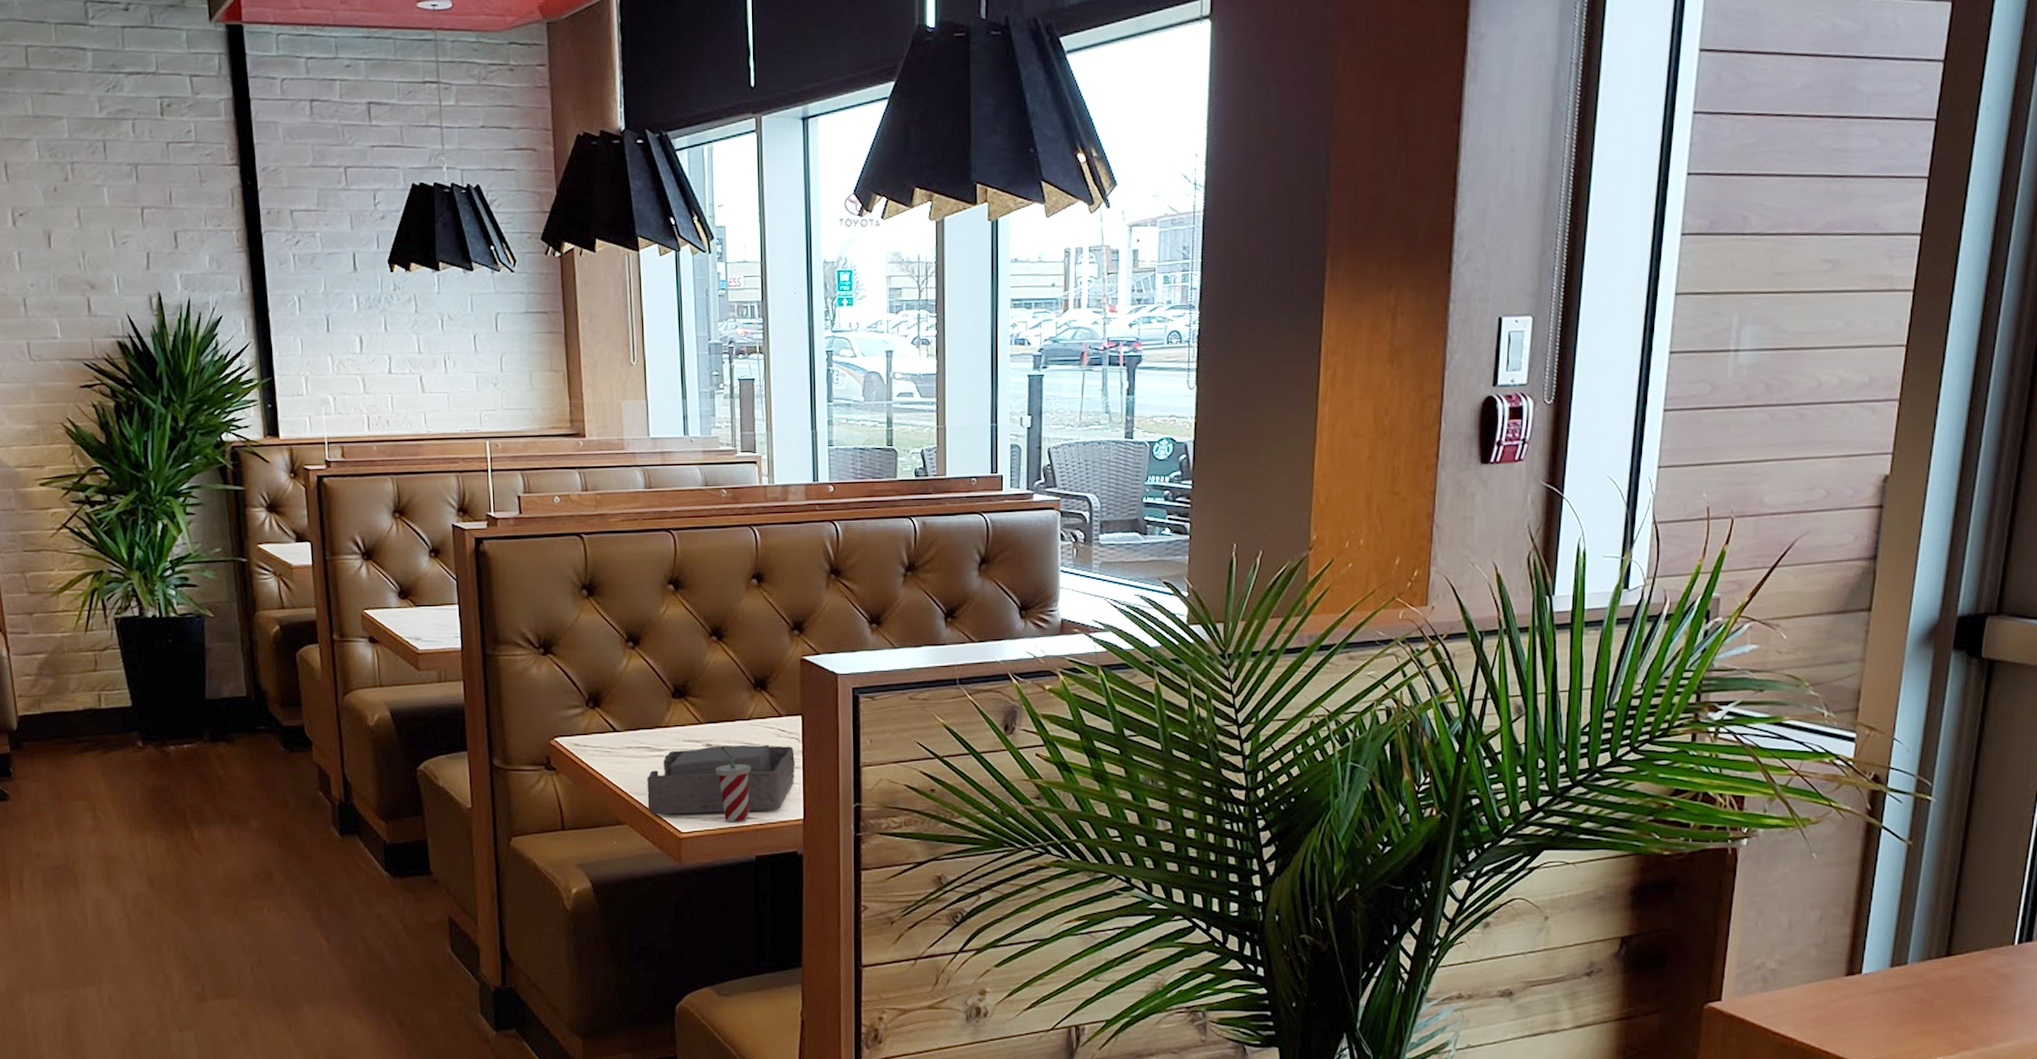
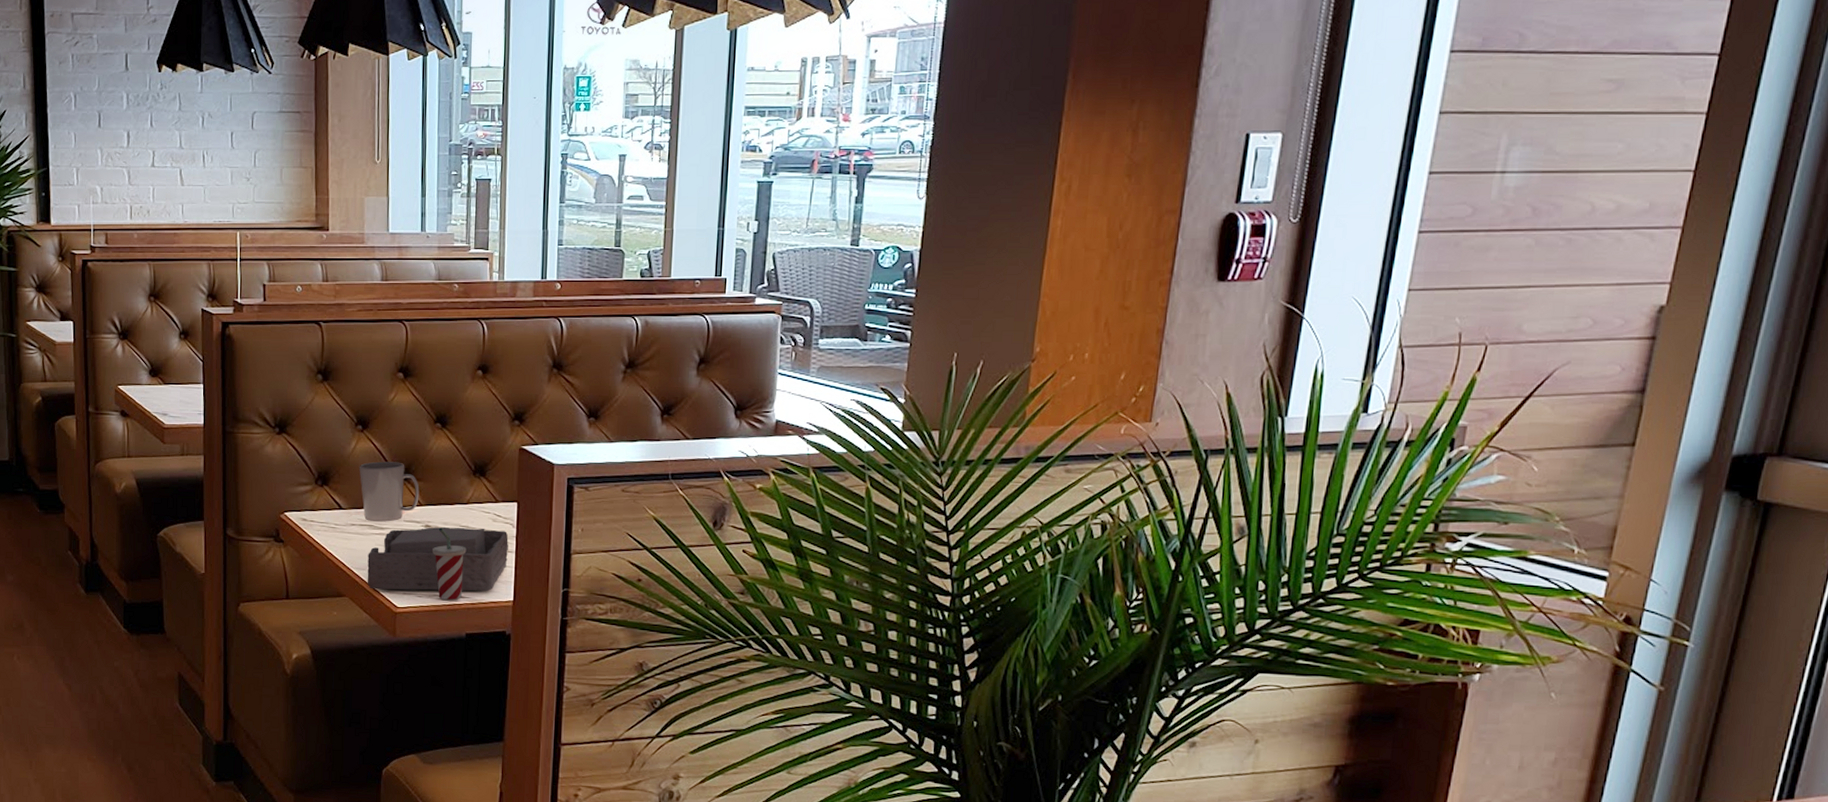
mug: none [632,679,698,743] -> present [359,461,420,522]

